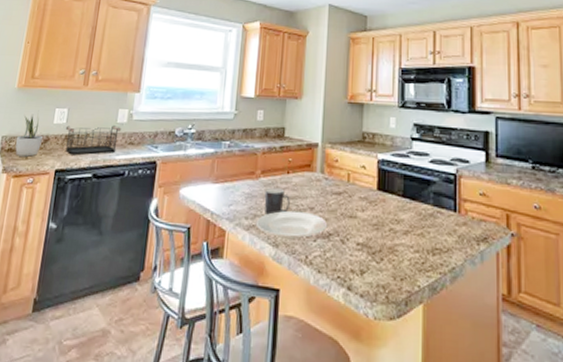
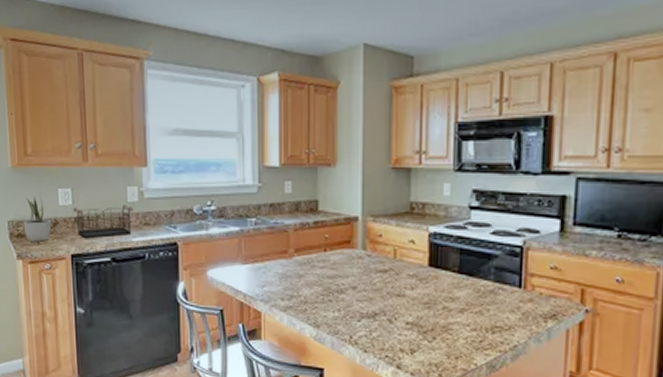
plate: present [255,210,328,239] -> none [293,290,373,319]
mug: present [264,187,290,215] -> none [300,267,329,295]

